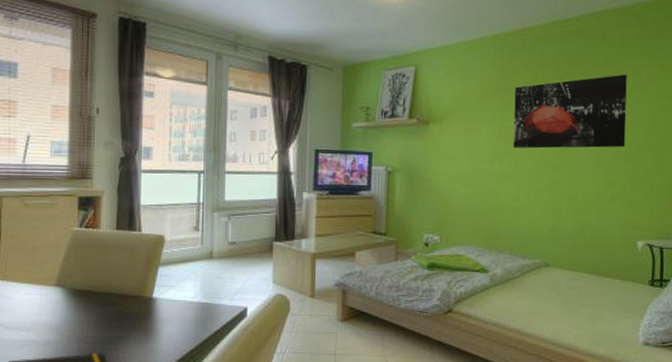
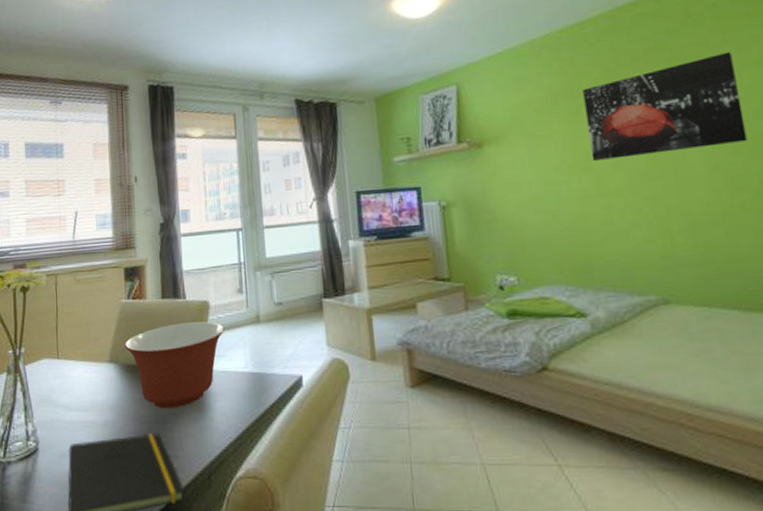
mixing bowl: none [74,254,178,331] -> present [125,321,225,409]

